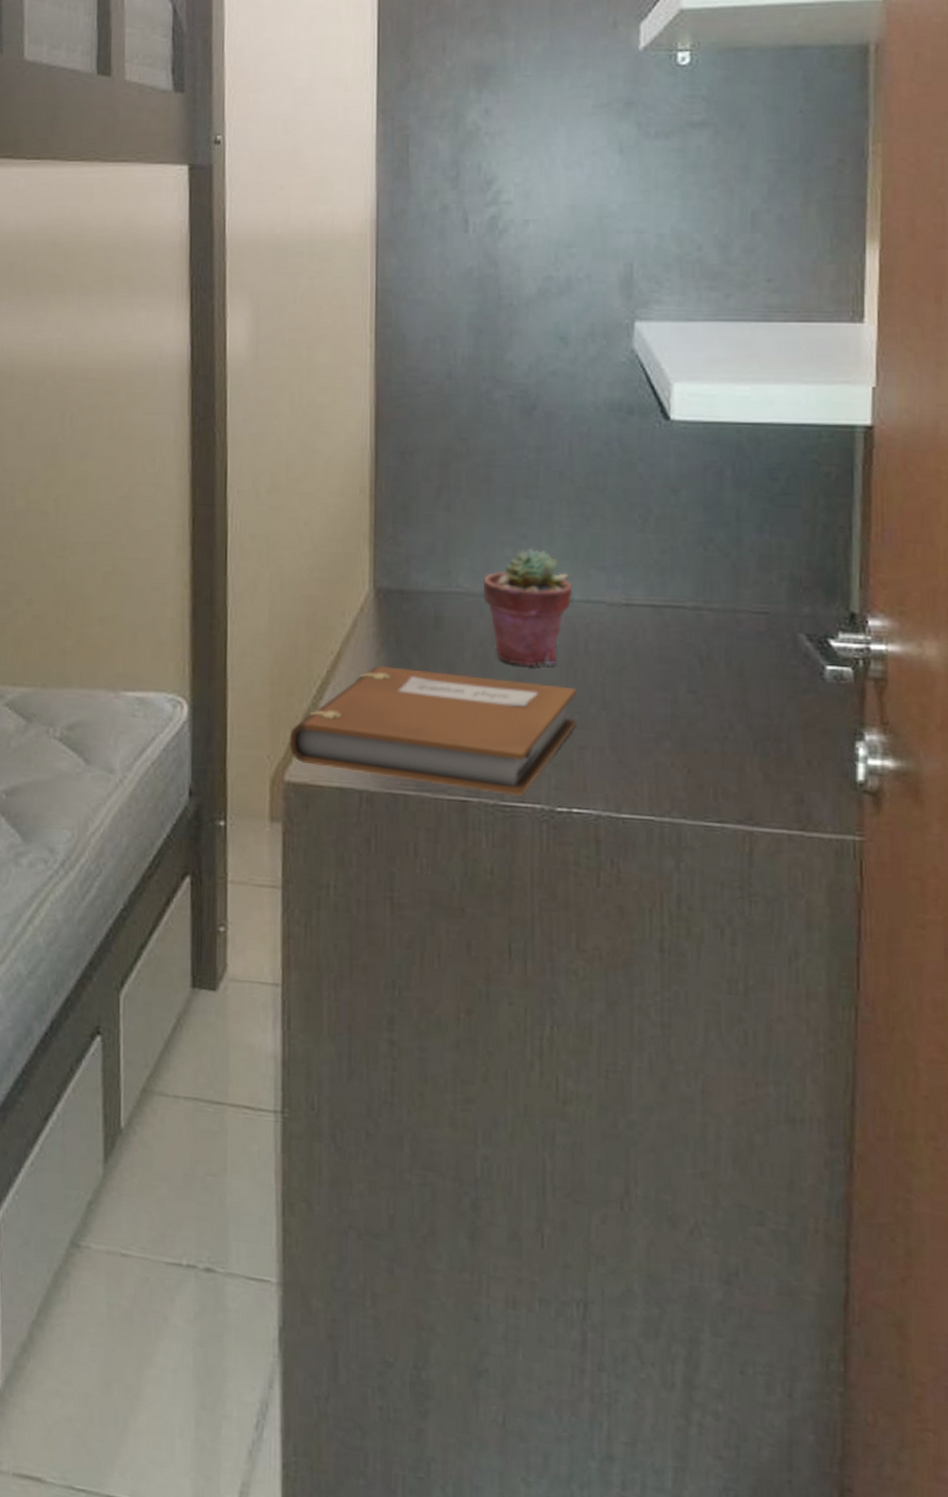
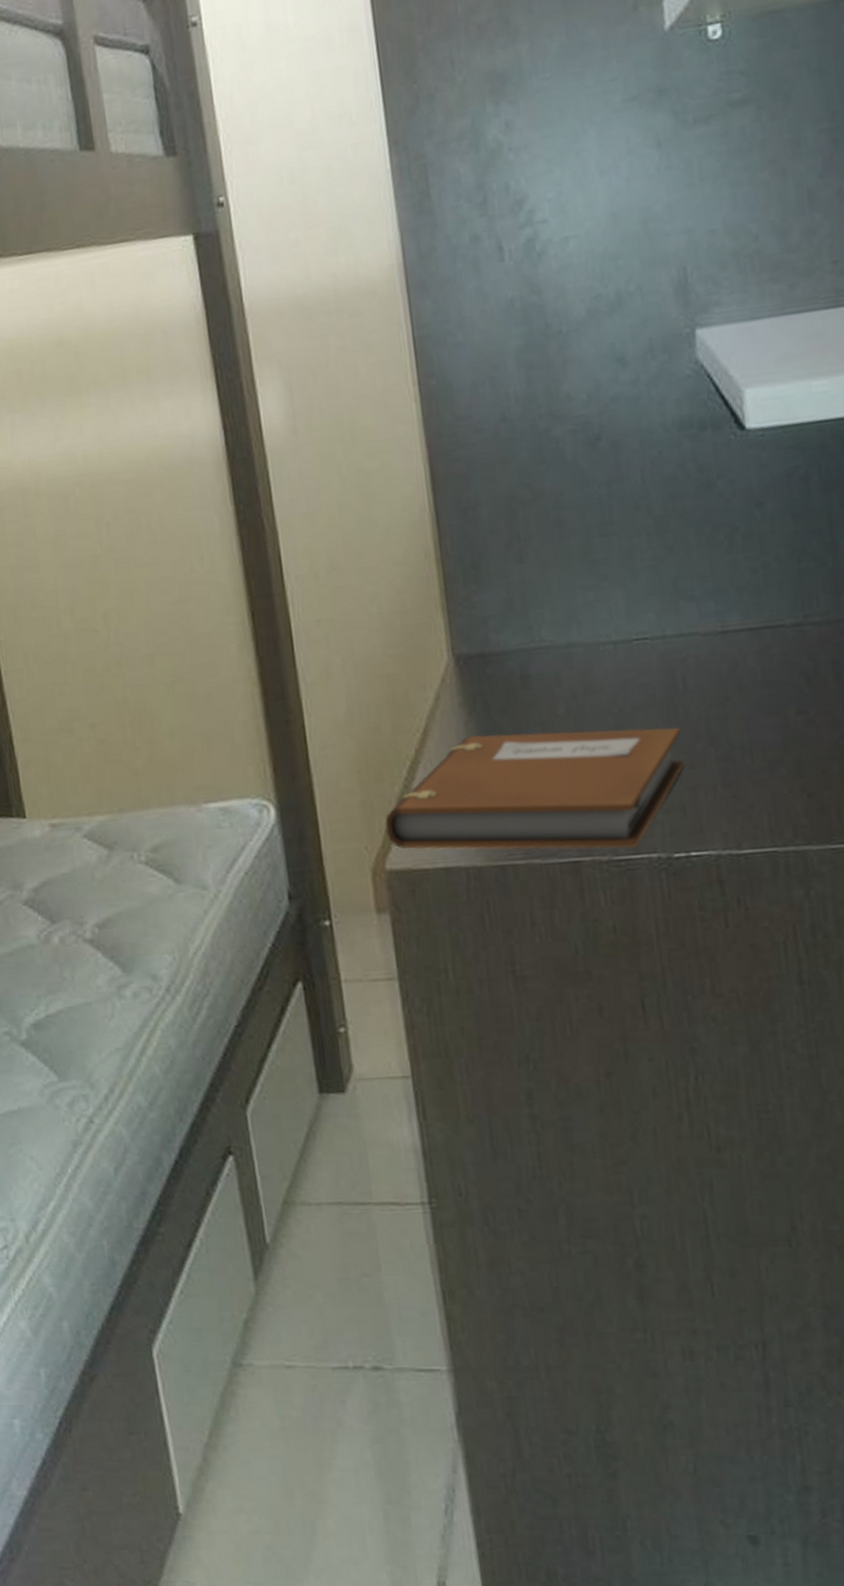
potted succulent: present [482,547,573,667] -> none [566,588,664,713]

